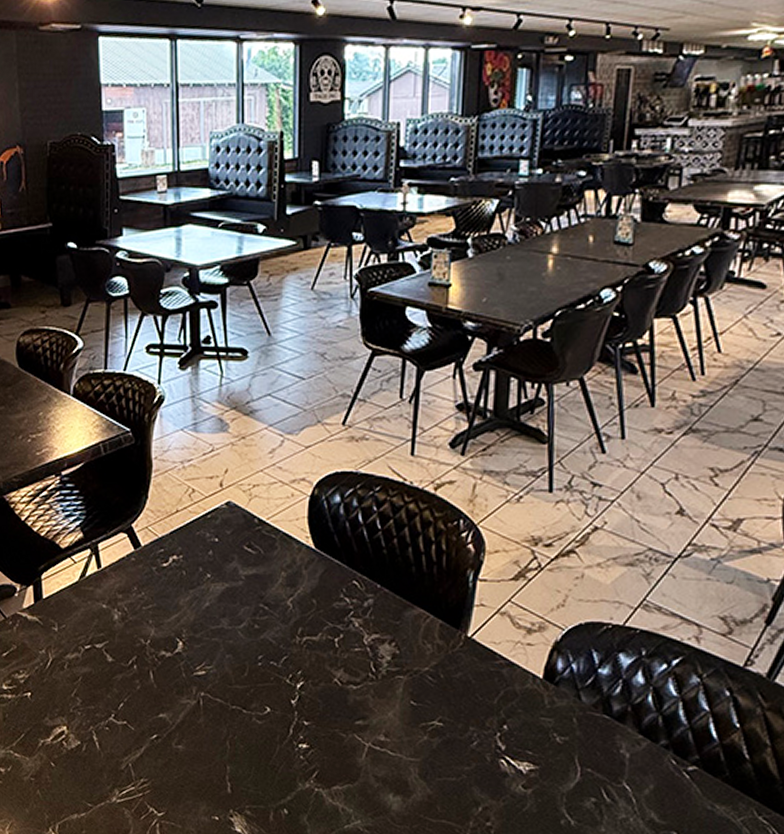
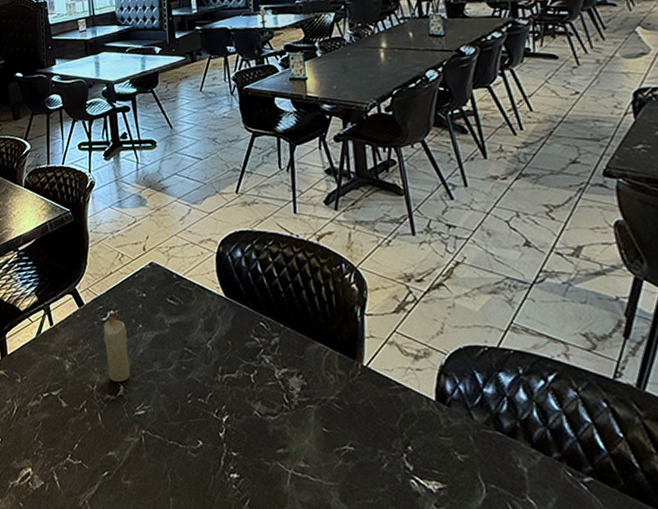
candle: none [162,558,192,638] -> present [103,313,130,382]

